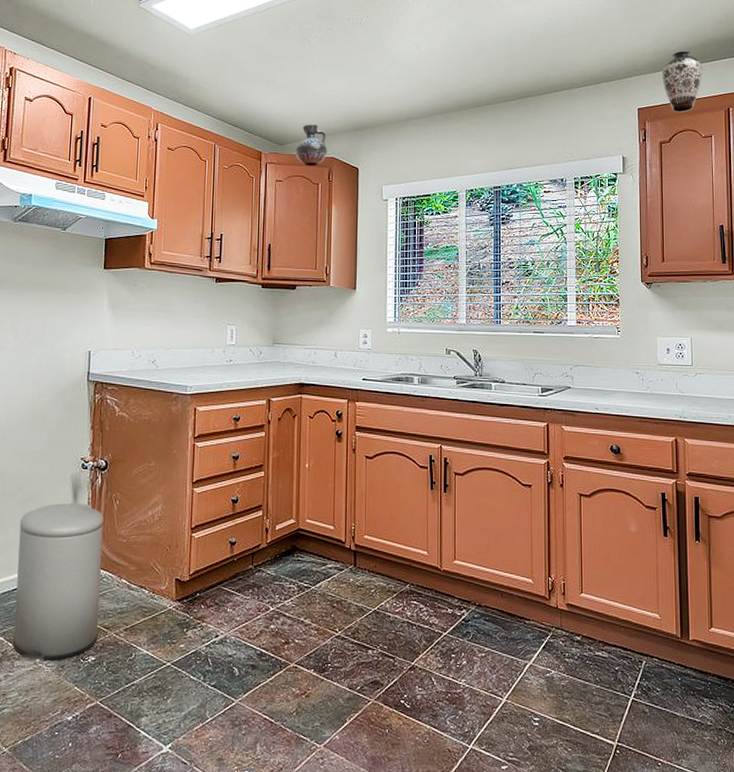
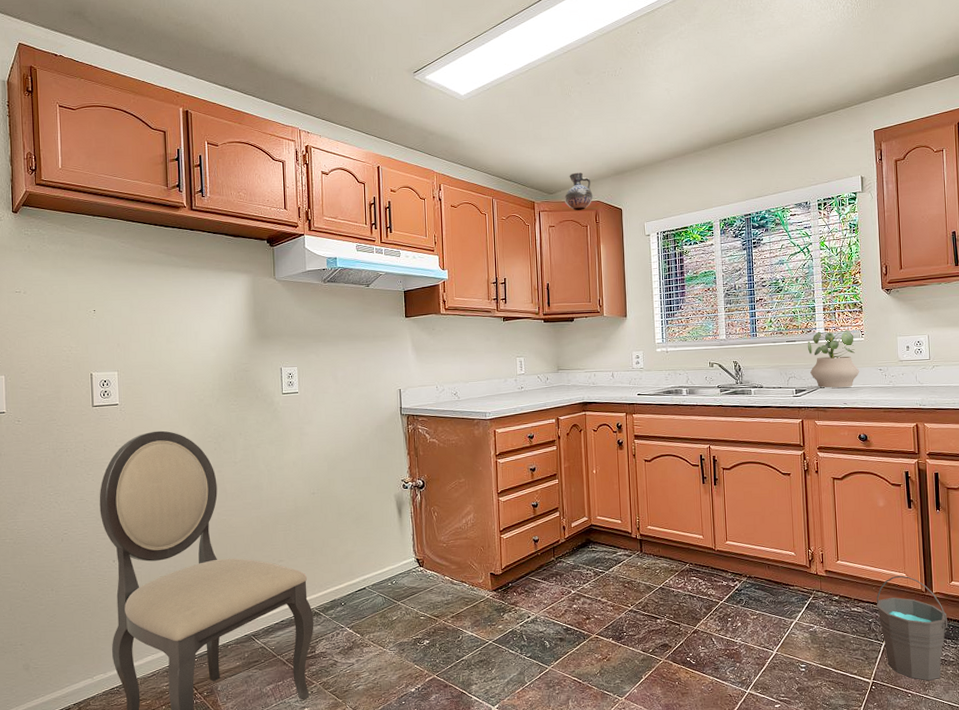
pedal bin: present [12,502,104,663] -> none [355,517,430,649]
potted plant: none [556,323,614,390] -> present [807,329,860,388]
bucket: none [624,616,705,748] -> present [876,575,947,681]
decorative vase: present [662,50,702,113] -> none [895,71,933,131]

